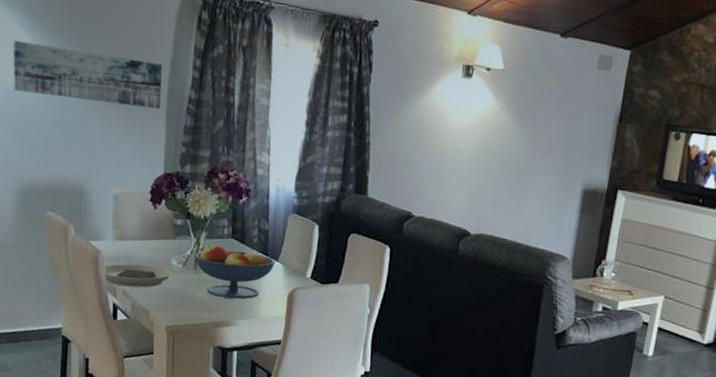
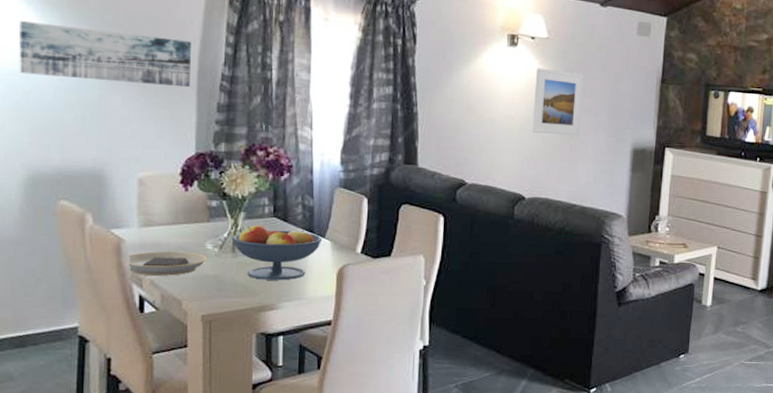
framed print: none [481,101,538,173] -> present [531,68,584,135]

